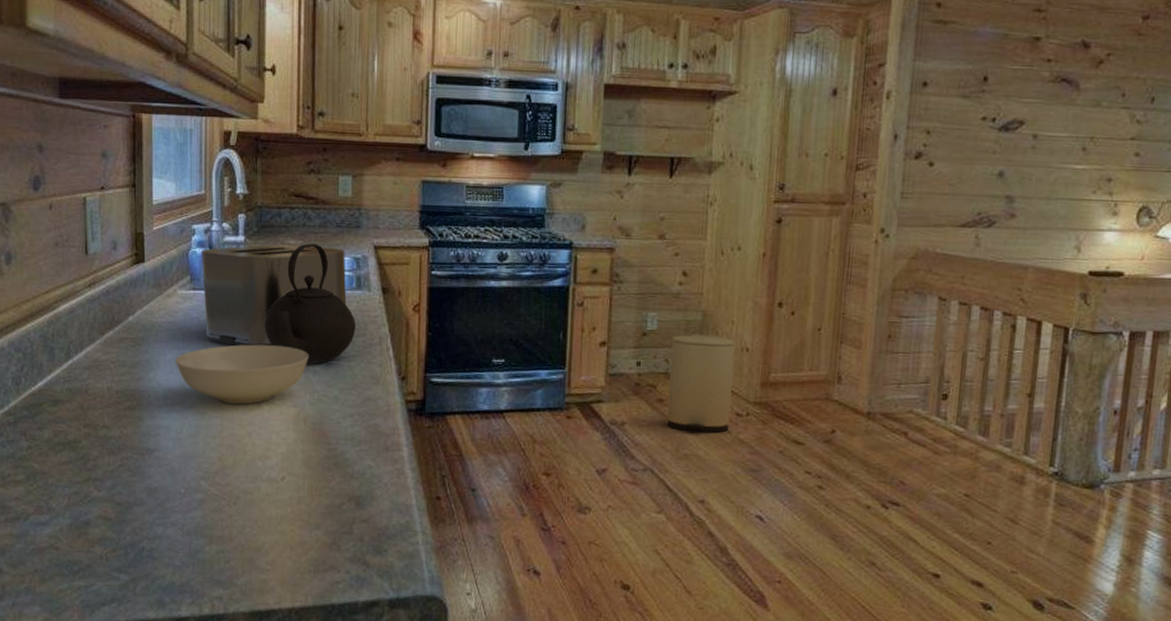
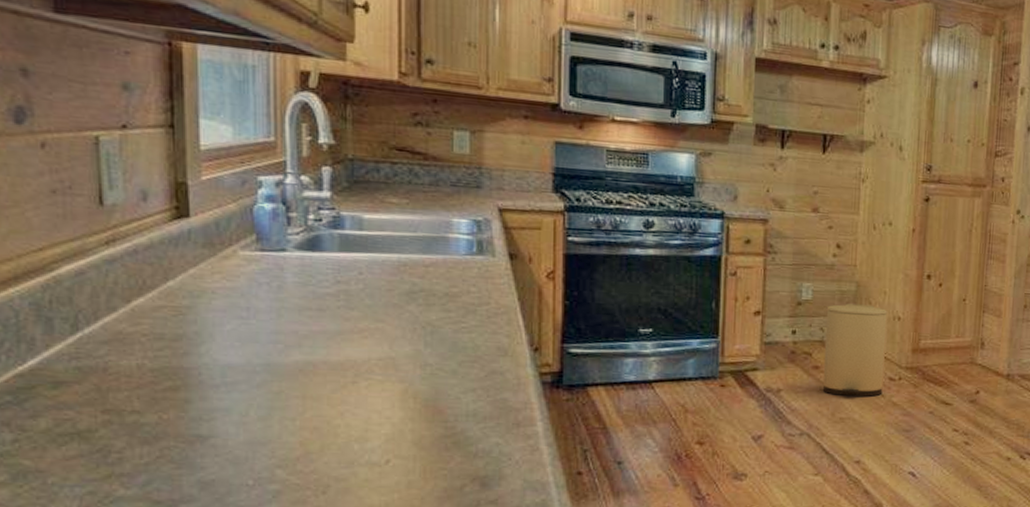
bowl: present [175,344,309,405] -> none [236,313,419,381]
toaster: present [202,244,347,347] -> none [272,202,466,316]
kettle: present [264,243,357,365] -> none [359,202,478,336]

